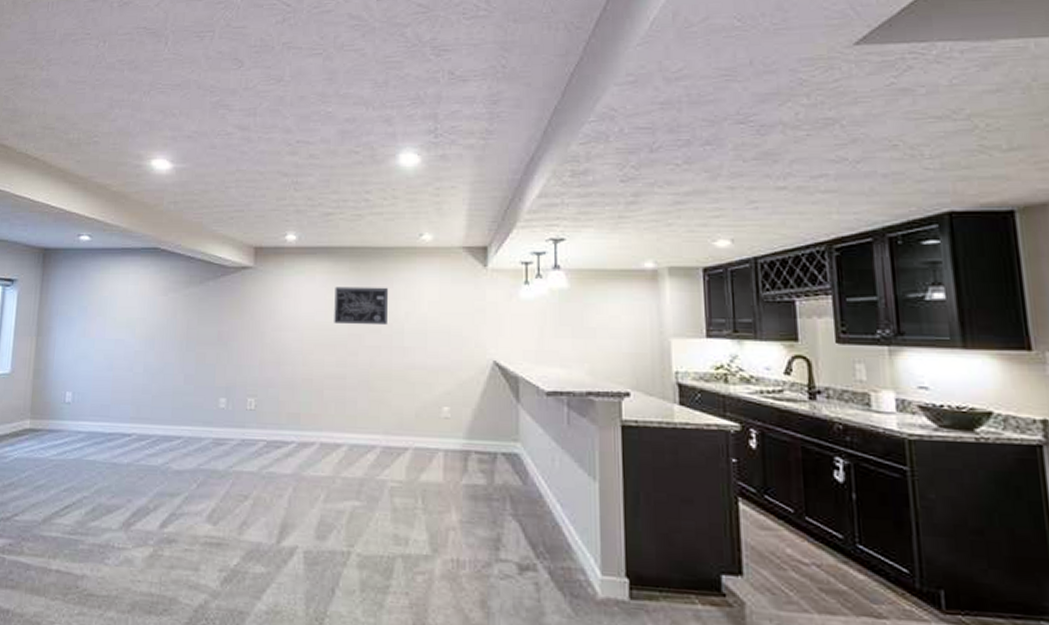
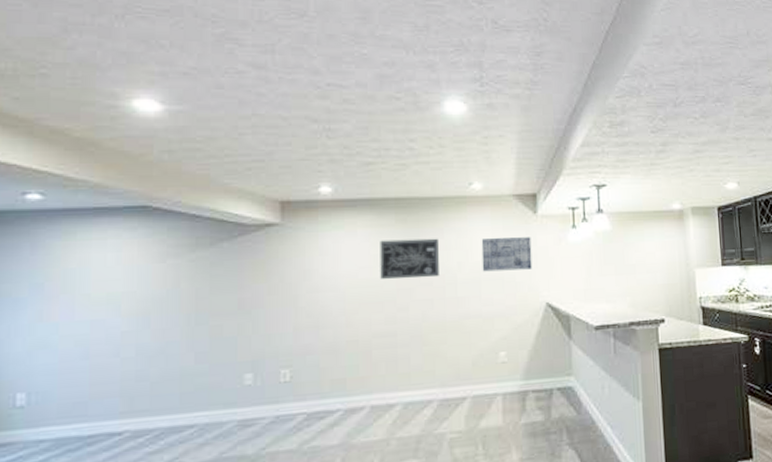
wall art: none [429,290,480,325] -> present [481,237,533,272]

